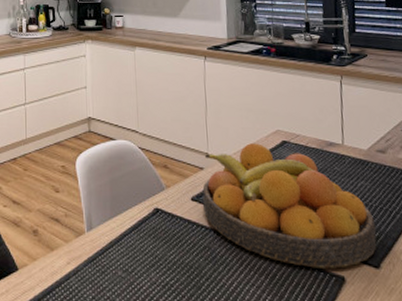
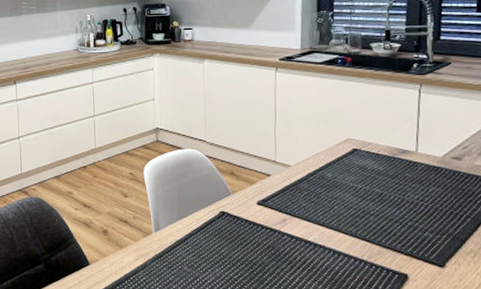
fruit bowl: present [202,143,377,268] -> none [268,151,445,267]

